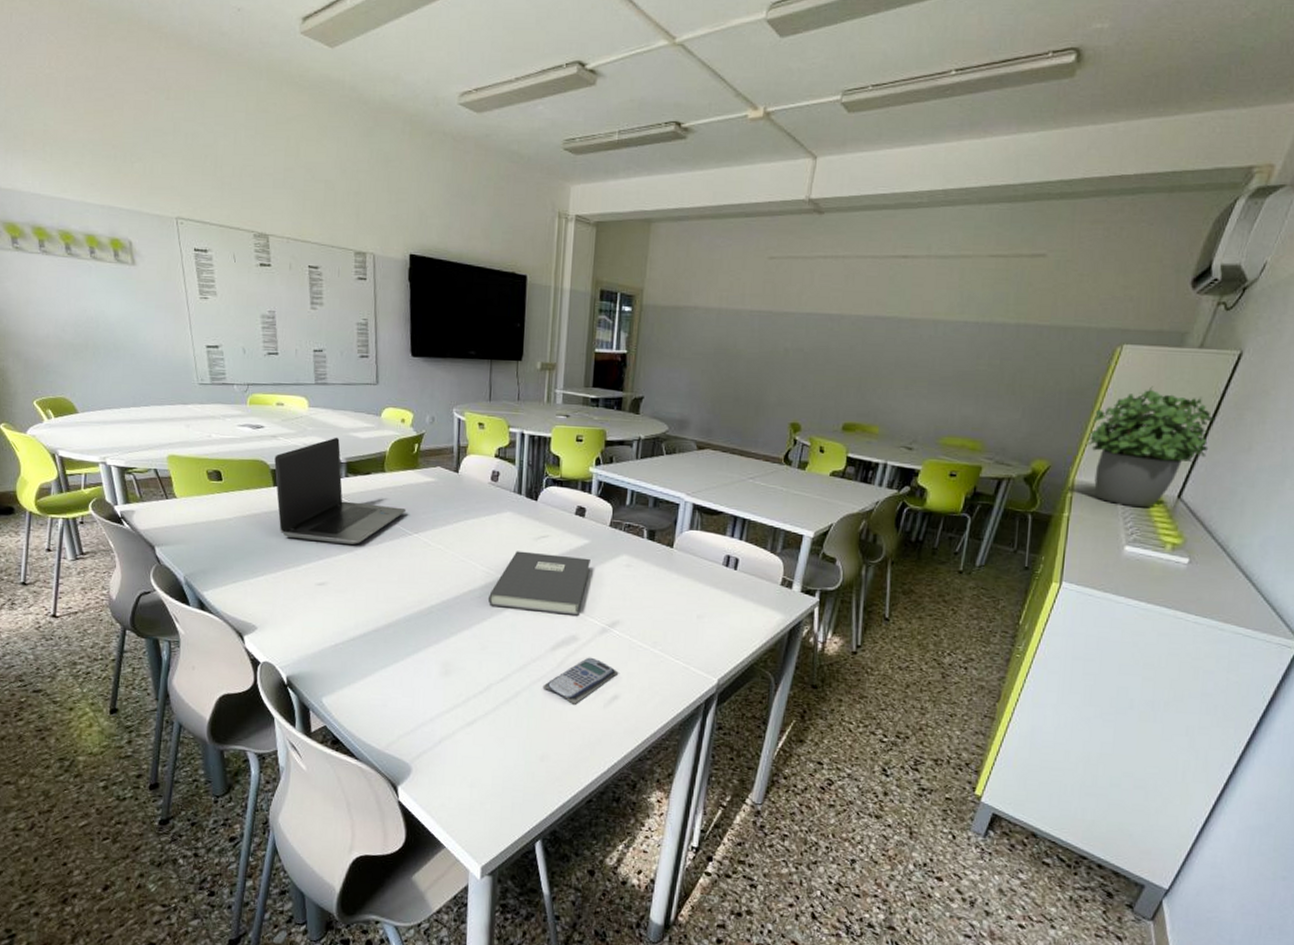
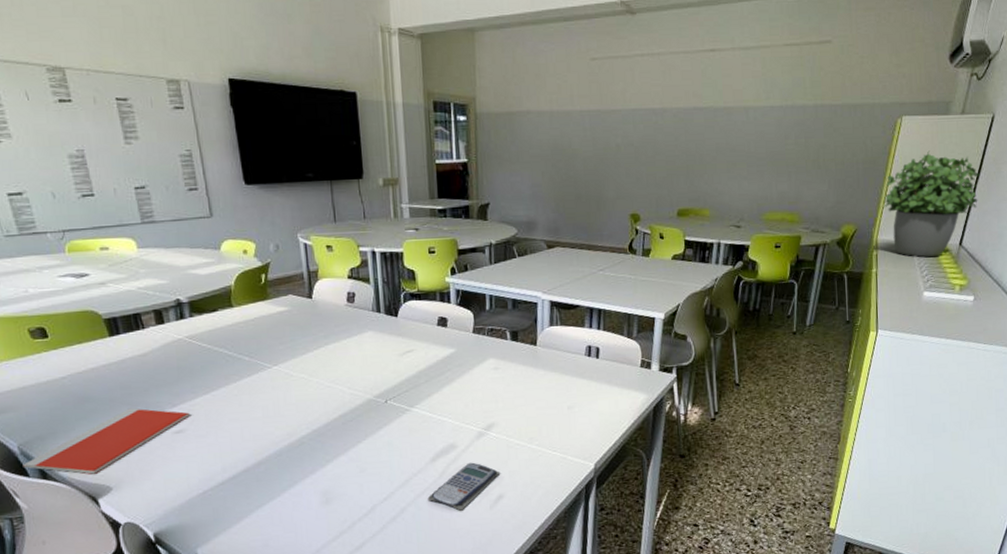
notebook: none [186,555,333,612] -> present [23,408,190,474]
laptop computer: present [274,437,407,545] -> none [106,276,262,390]
book: present [487,551,591,616] -> none [360,366,459,428]

